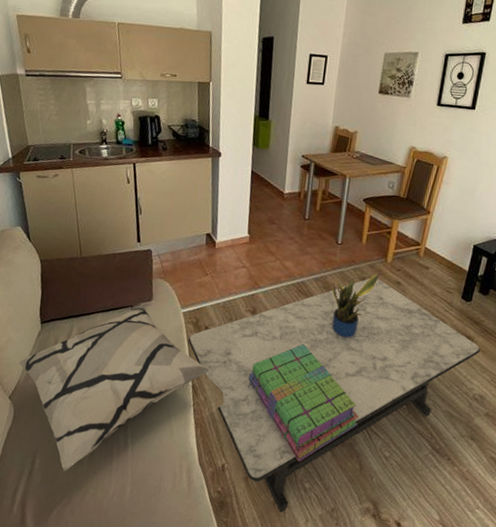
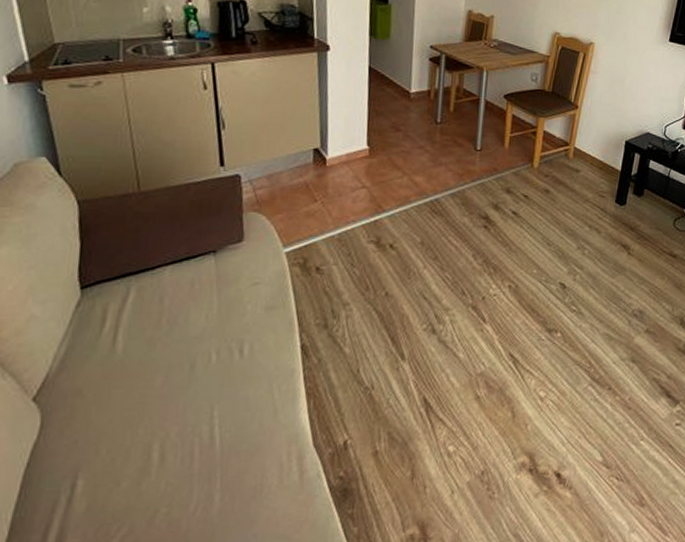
decorative pillow: present [18,303,210,471] -> none [46,246,323,490]
coffee table: present [188,278,481,513] -> none [293,187,638,489]
stack of books: present [248,343,358,462] -> none [373,274,508,421]
potted plant: present [331,273,381,339] -> none [472,181,527,263]

